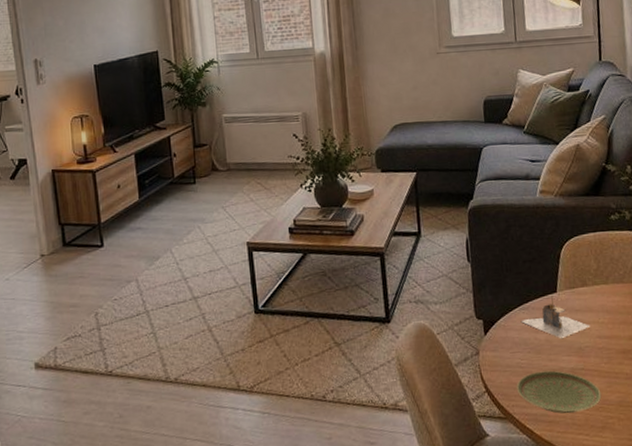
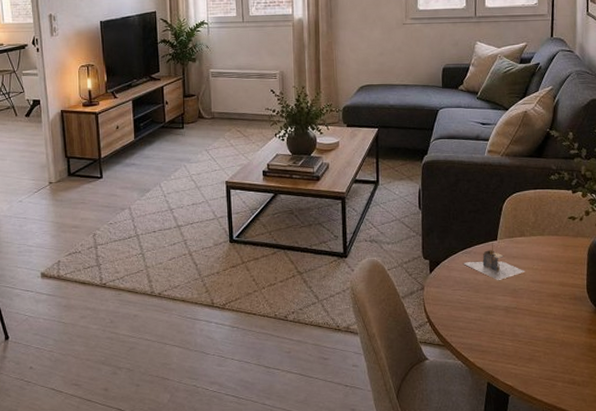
plate: present [516,370,602,414] -> none [455,307,531,346]

